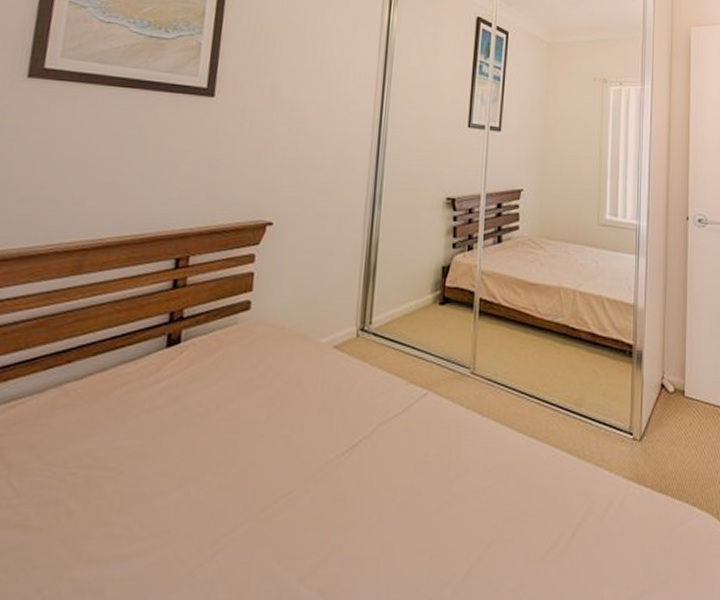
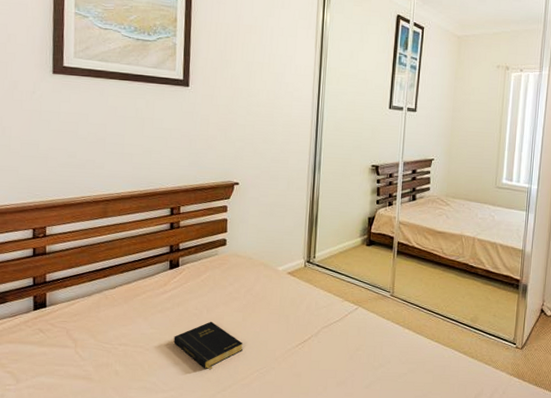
book: none [162,423,265,500] -> present [173,321,243,370]

